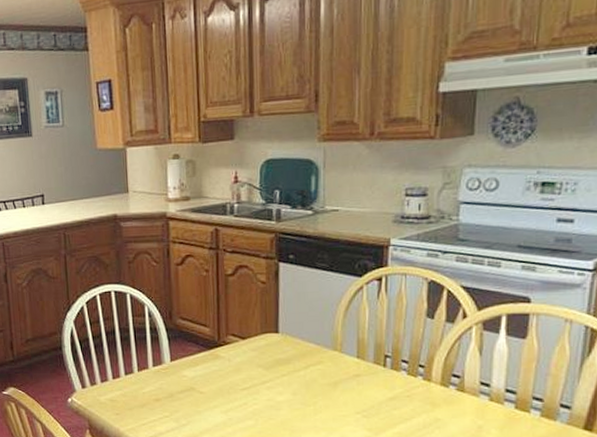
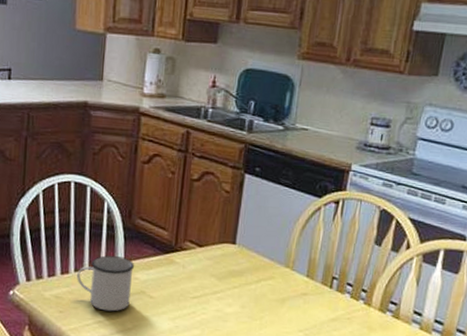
mug: none [128,357,182,410] -> present [77,255,135,312]

